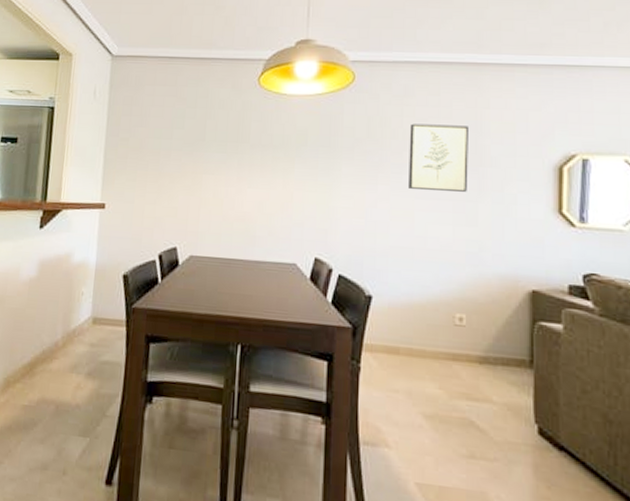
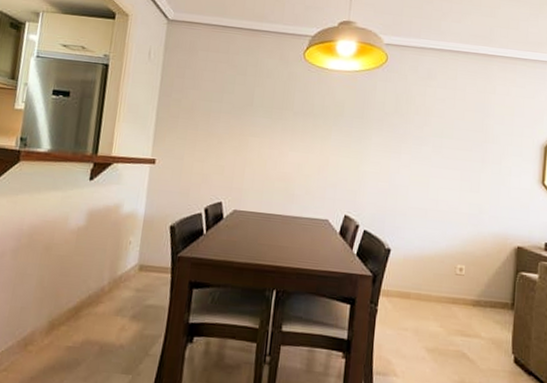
wall art: present [409,123,468,192] -> none [426,102,478,163]

